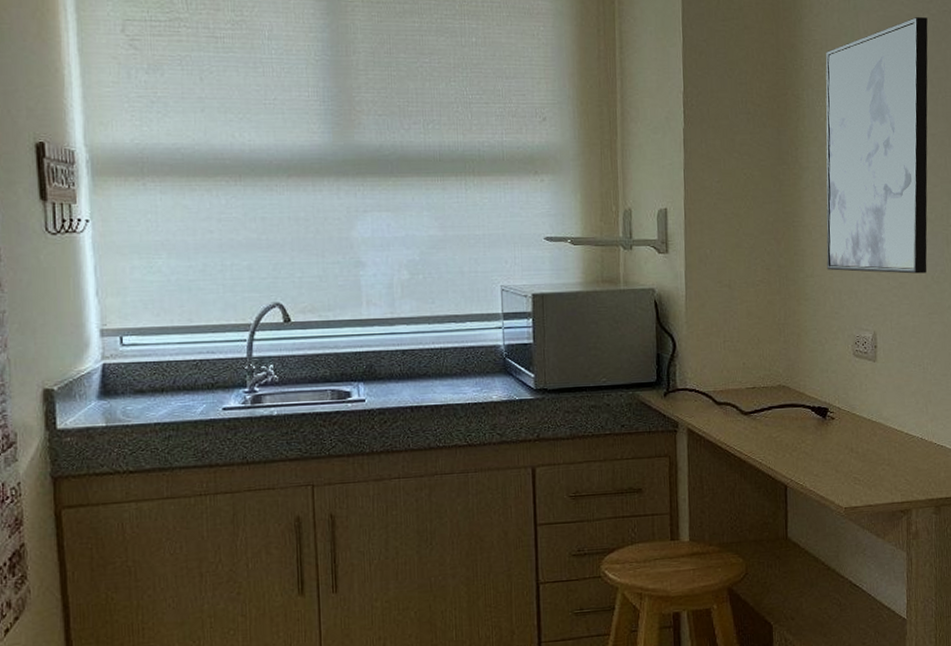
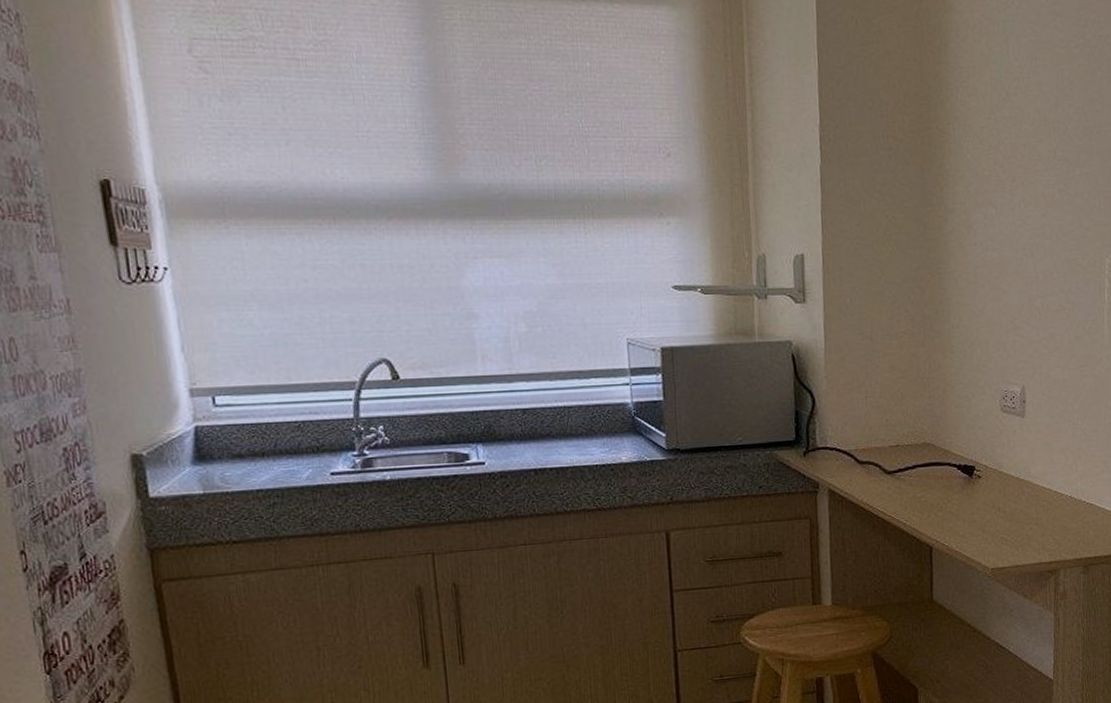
wall art: present [825,17,928,274] -> none [973,43,1083,324]

